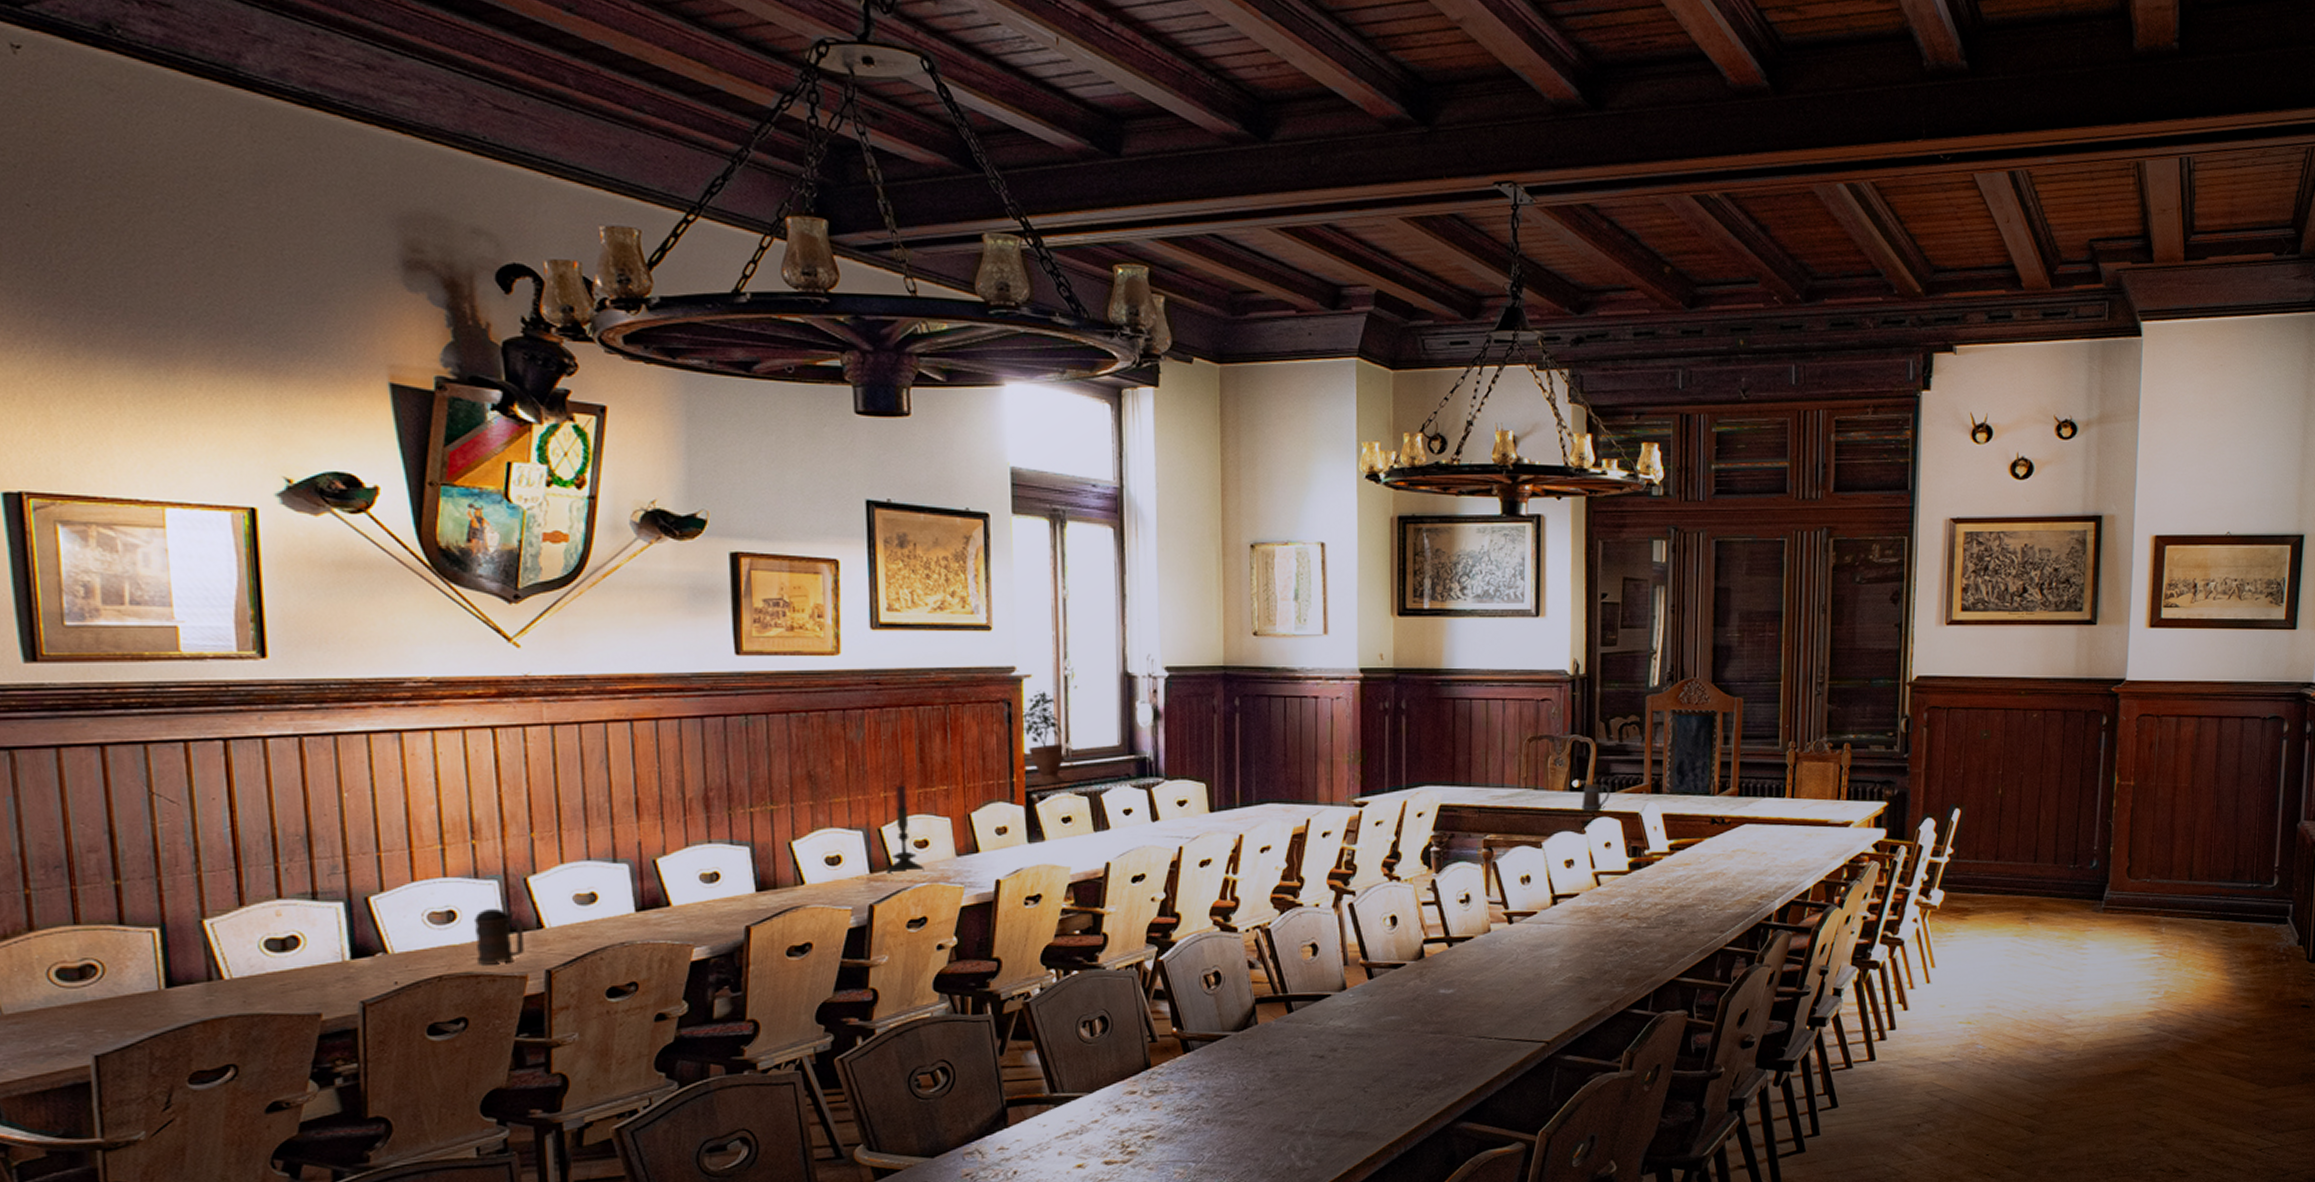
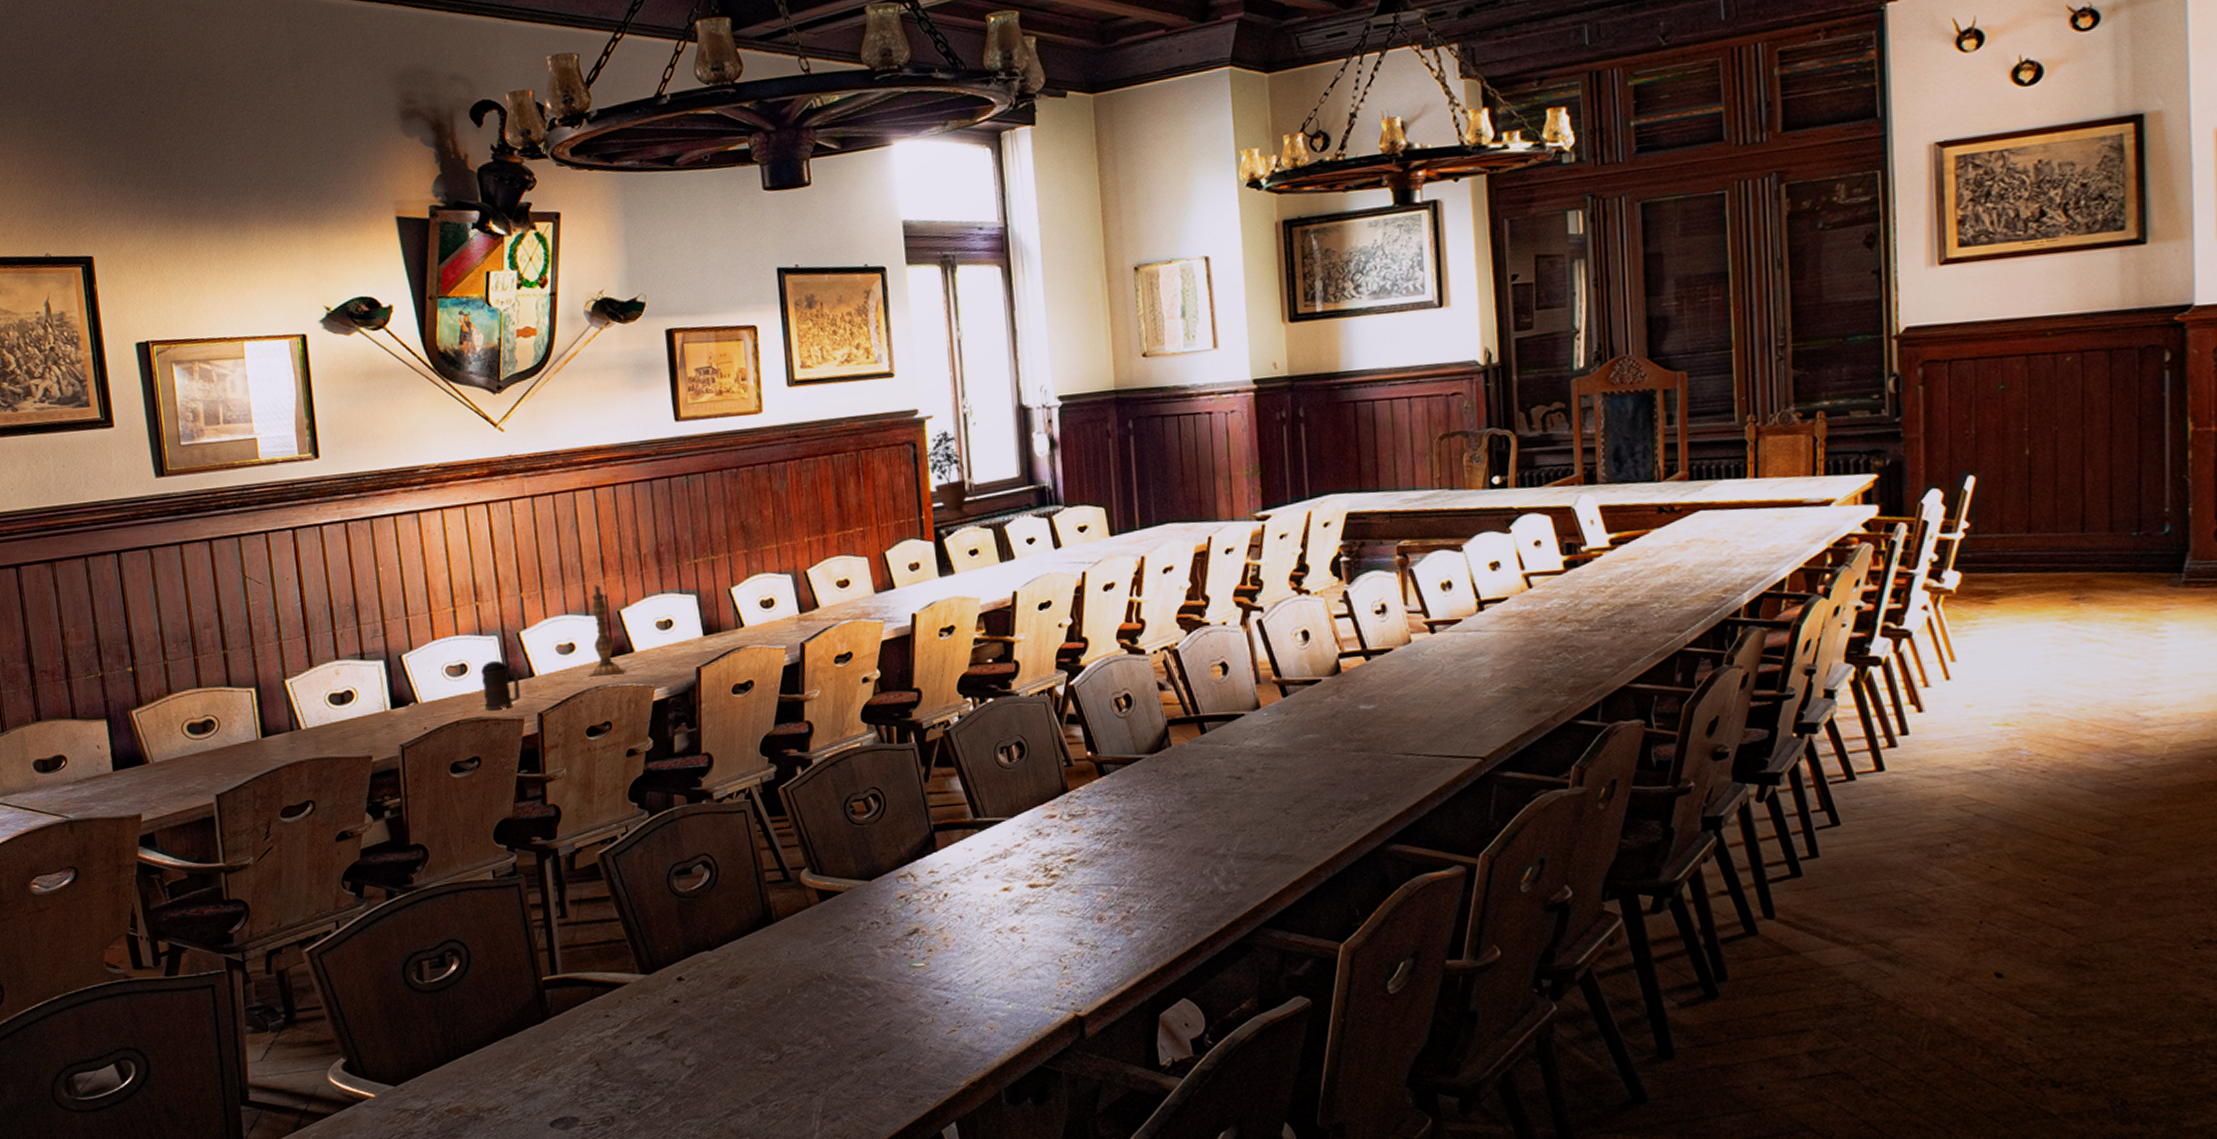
candlestick: none [610,827,661,935] -> present [587,583,627,680]
candle: present [886,783,925,875] -> none [813,528,847,614]
beer mug: present [1582,783,1610,812] -> none [1504,478,1537,510]

